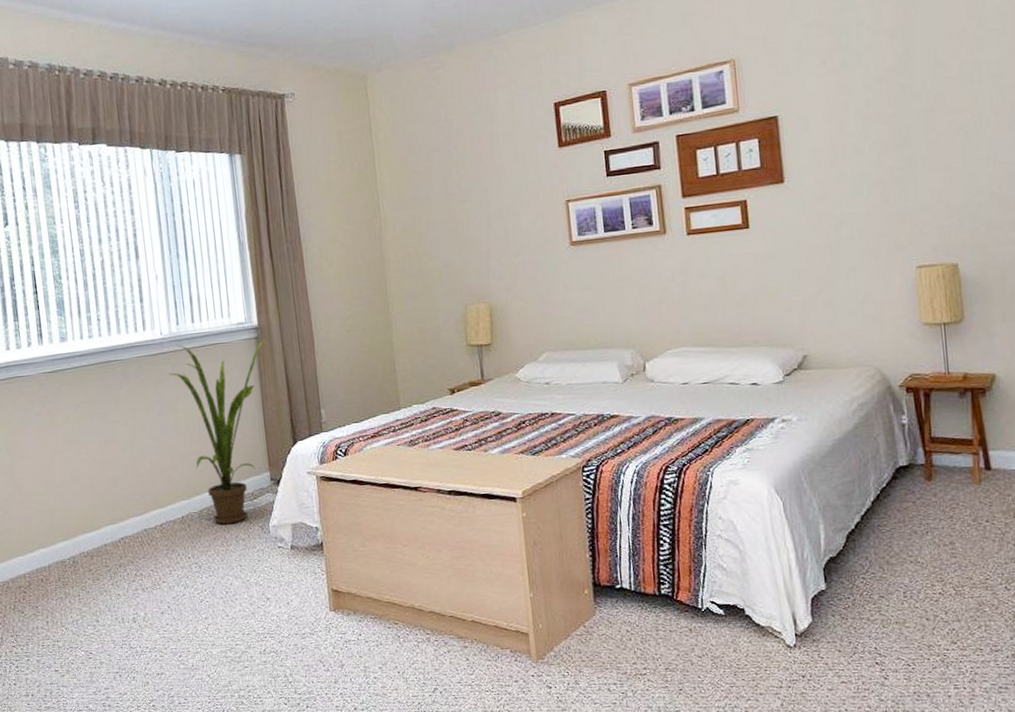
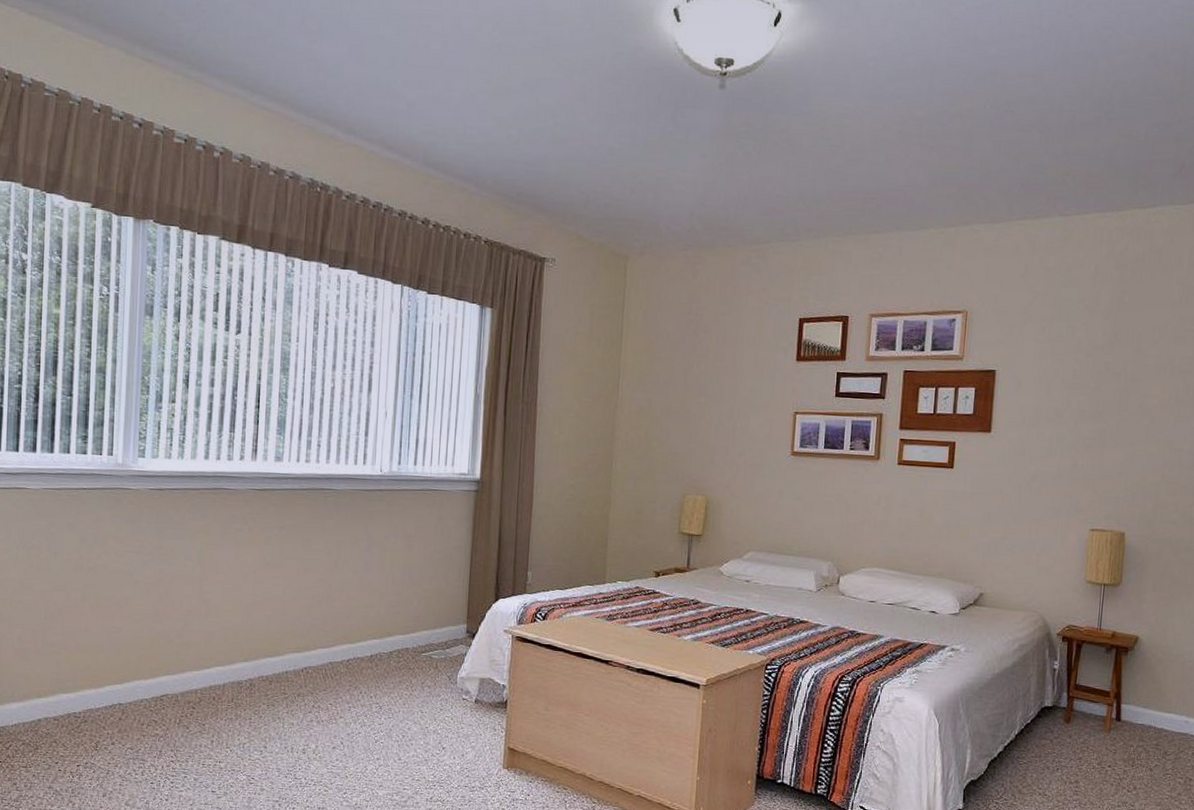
house plant: present [169,338,266,524] -> none [382,484,485,670]

